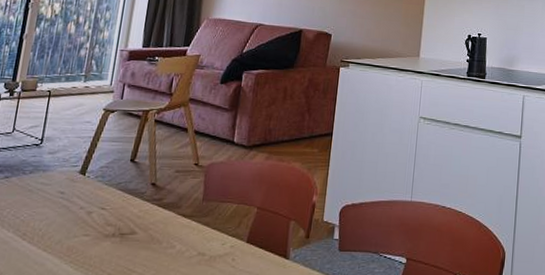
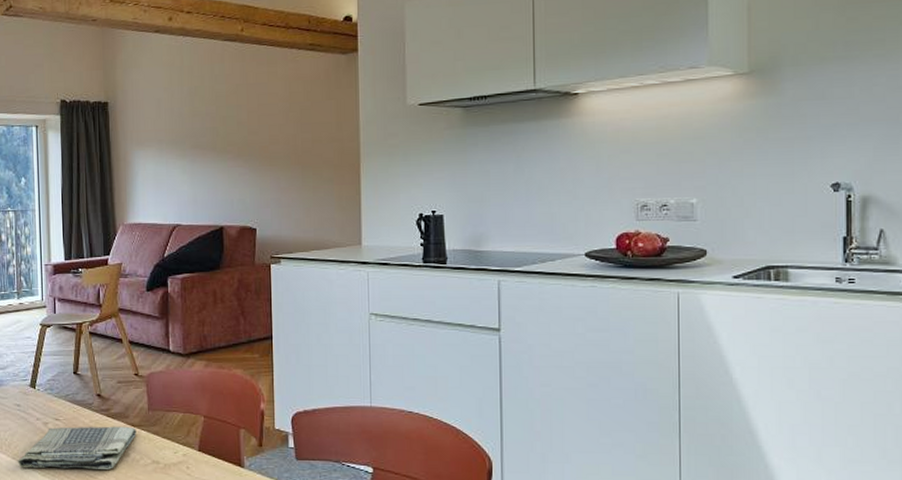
dish towel: none [49,216,187,262] -> present [18,426,136,469]

